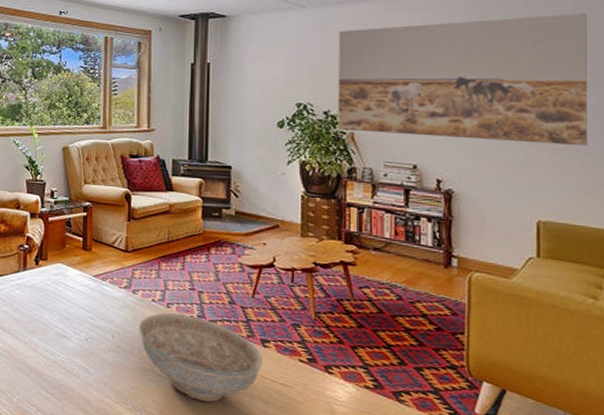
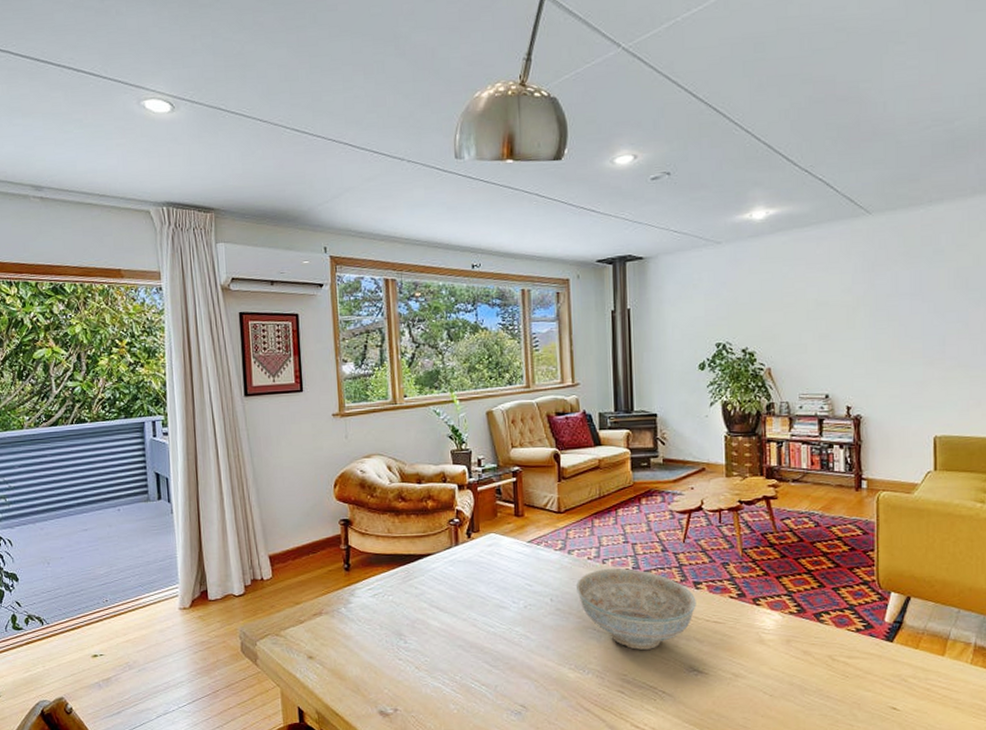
wall art: present [338,14,587,147] -> none [753,232,975,367]

